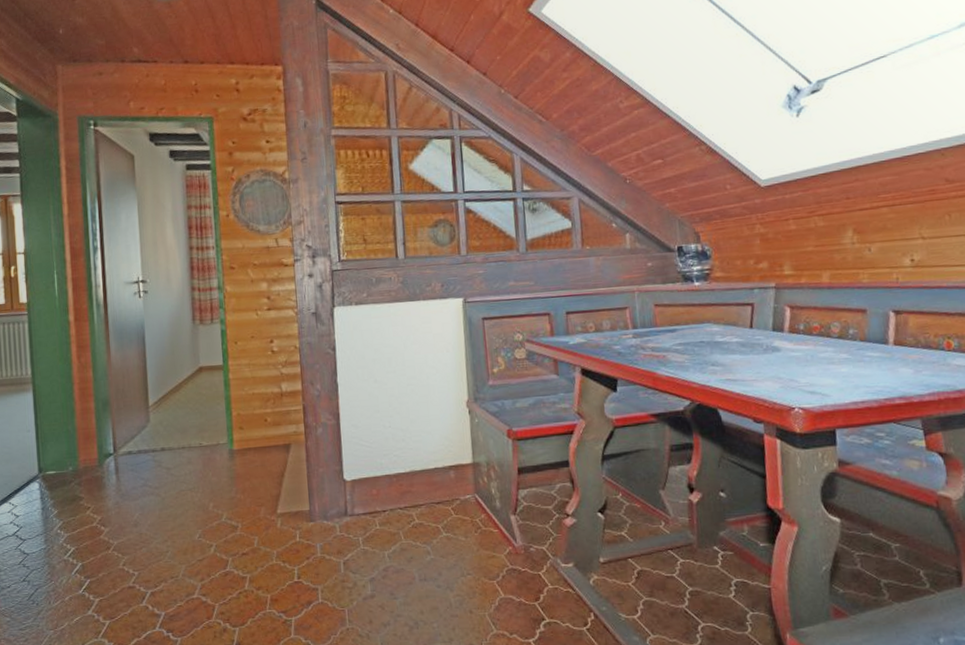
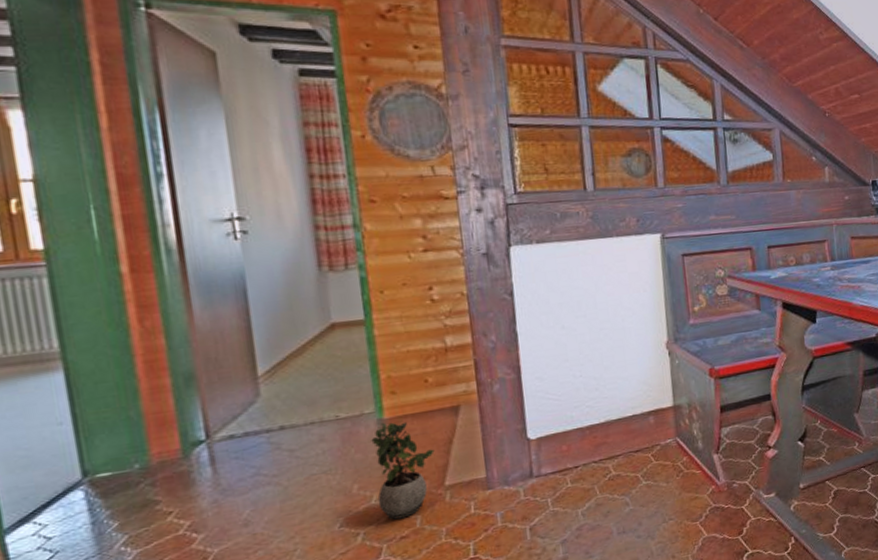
potted plant: none [224,453,270,538] -> present [371,421,435,520]

